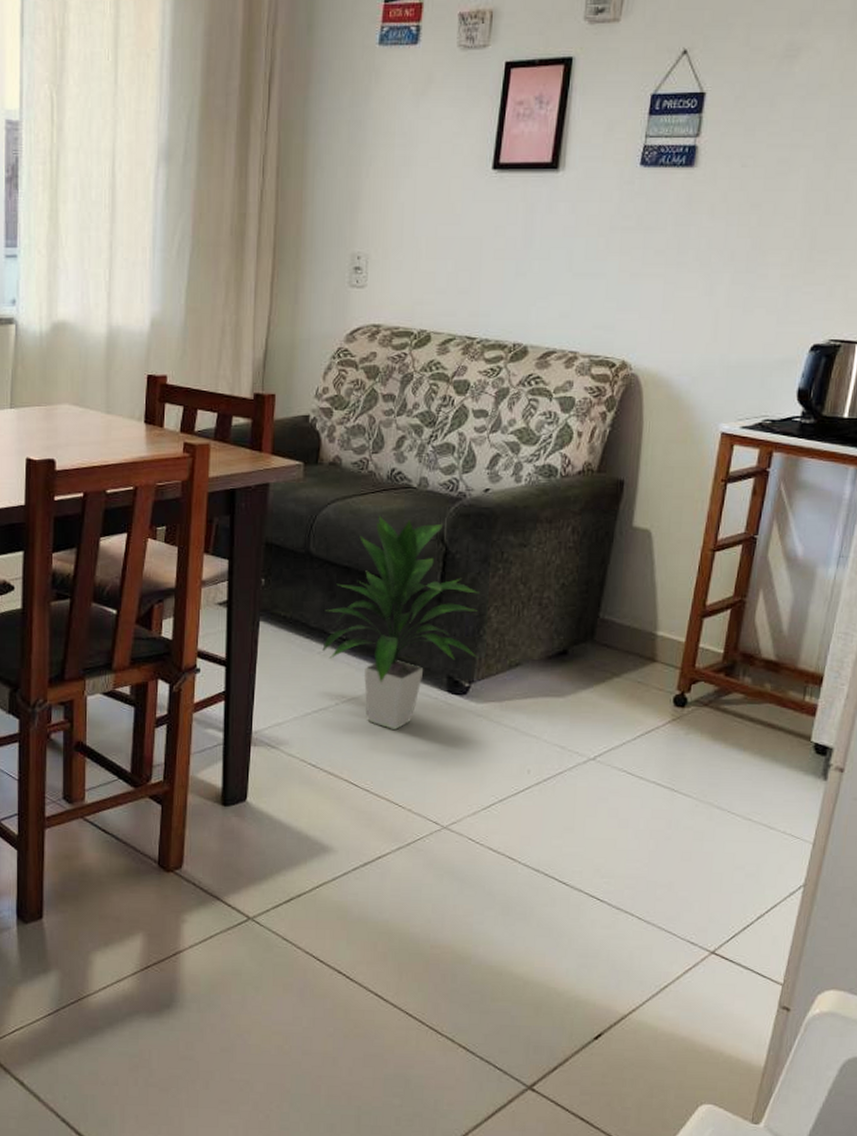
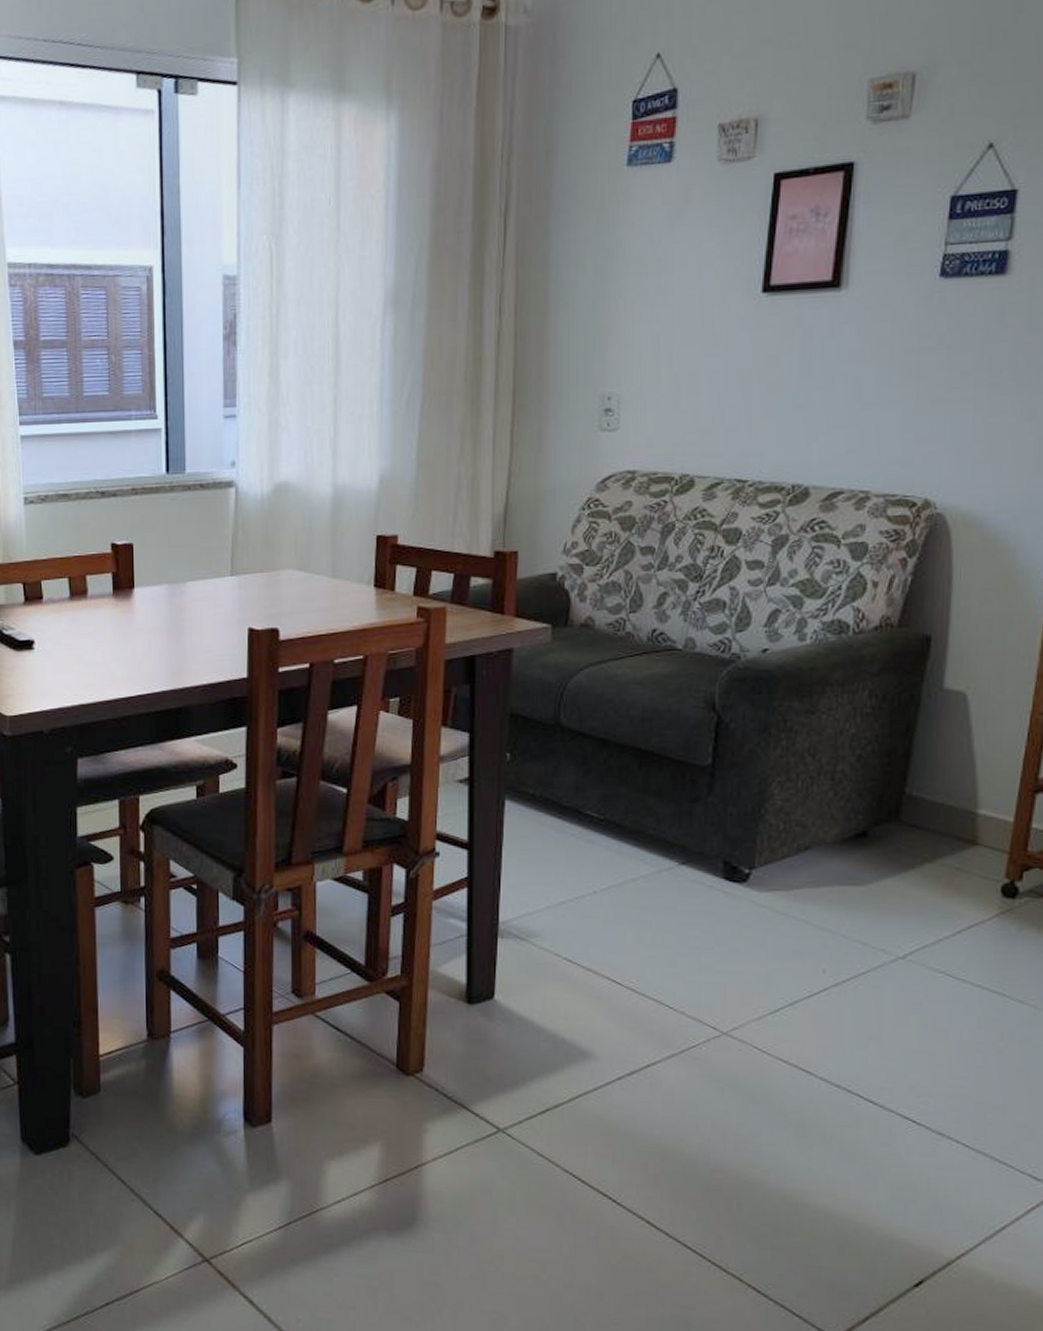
indoor plant: present [322,514,479,729] -> none [577,680,760,921]

